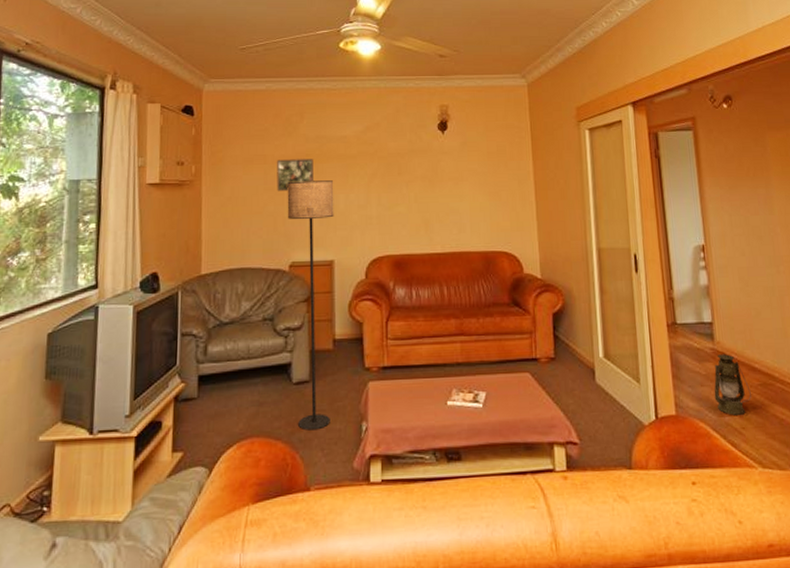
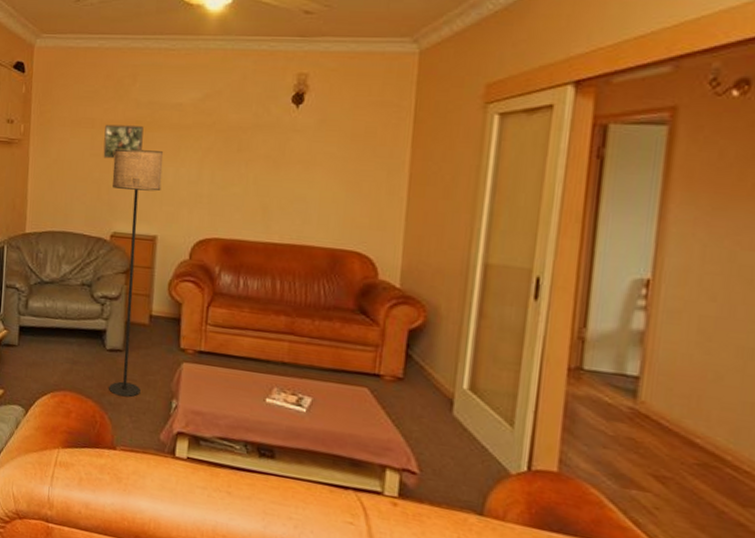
lantern: present [714,353,752,415] -> none [620,416,680,494]

